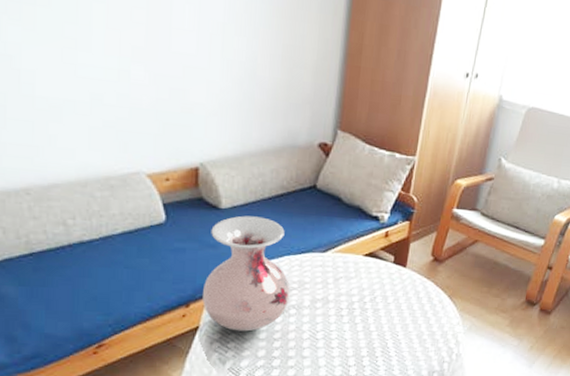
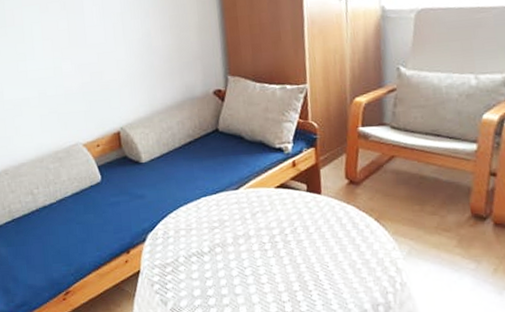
vase: present [201,215,290,332] -> none [137,165,214,273]

